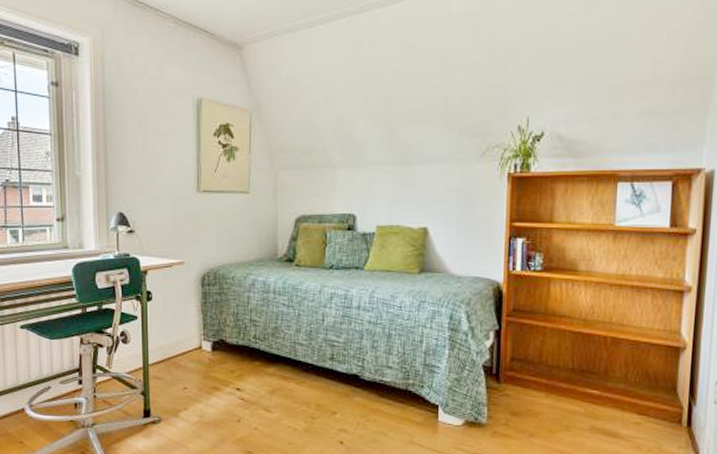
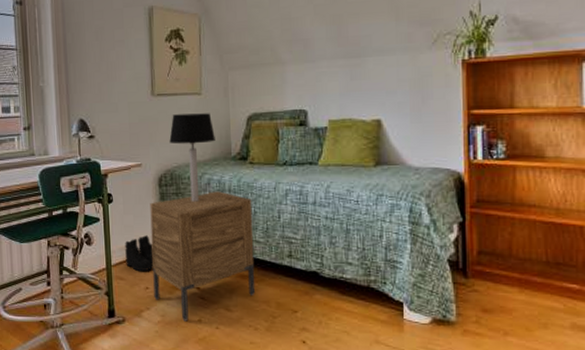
boots: none [163,335,193,372] -> present [125,235,154,272]
nightstand: none [191,292,297,422] -> present [150,191,256,322]
table lamp: none [214,212,262,302] -> present [169,113,215,202]

